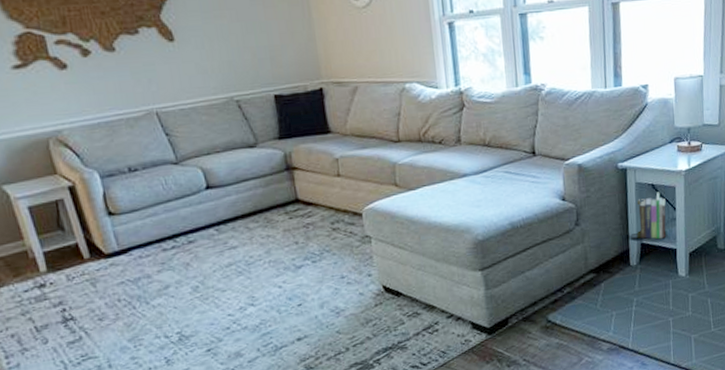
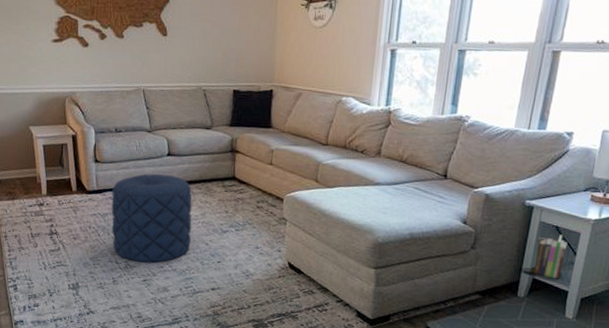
pouf: none [140,212,260,330] -> present [111,173,192,263]

